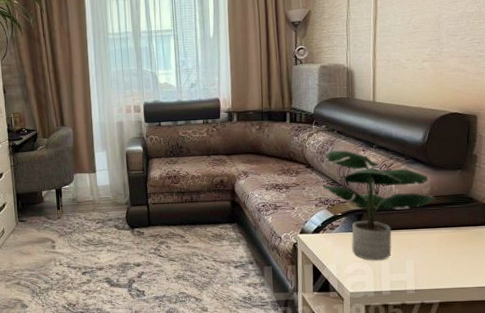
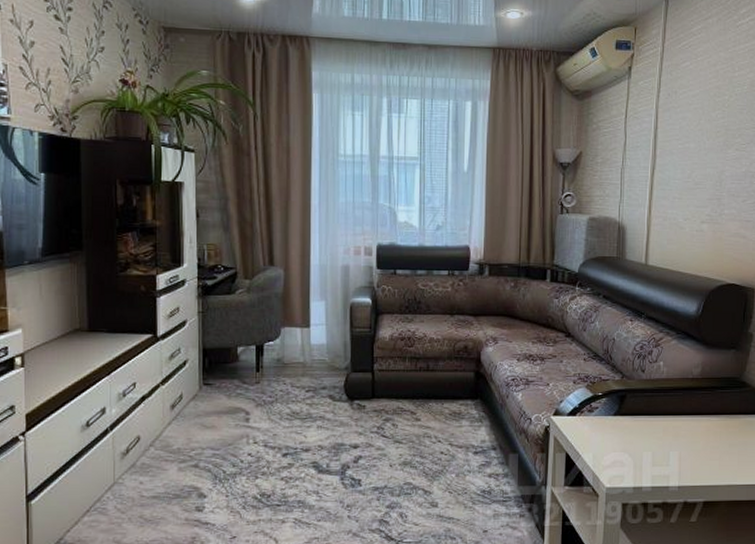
potted plant: present [322,150,436,261] -> none [582,317,707,451]

